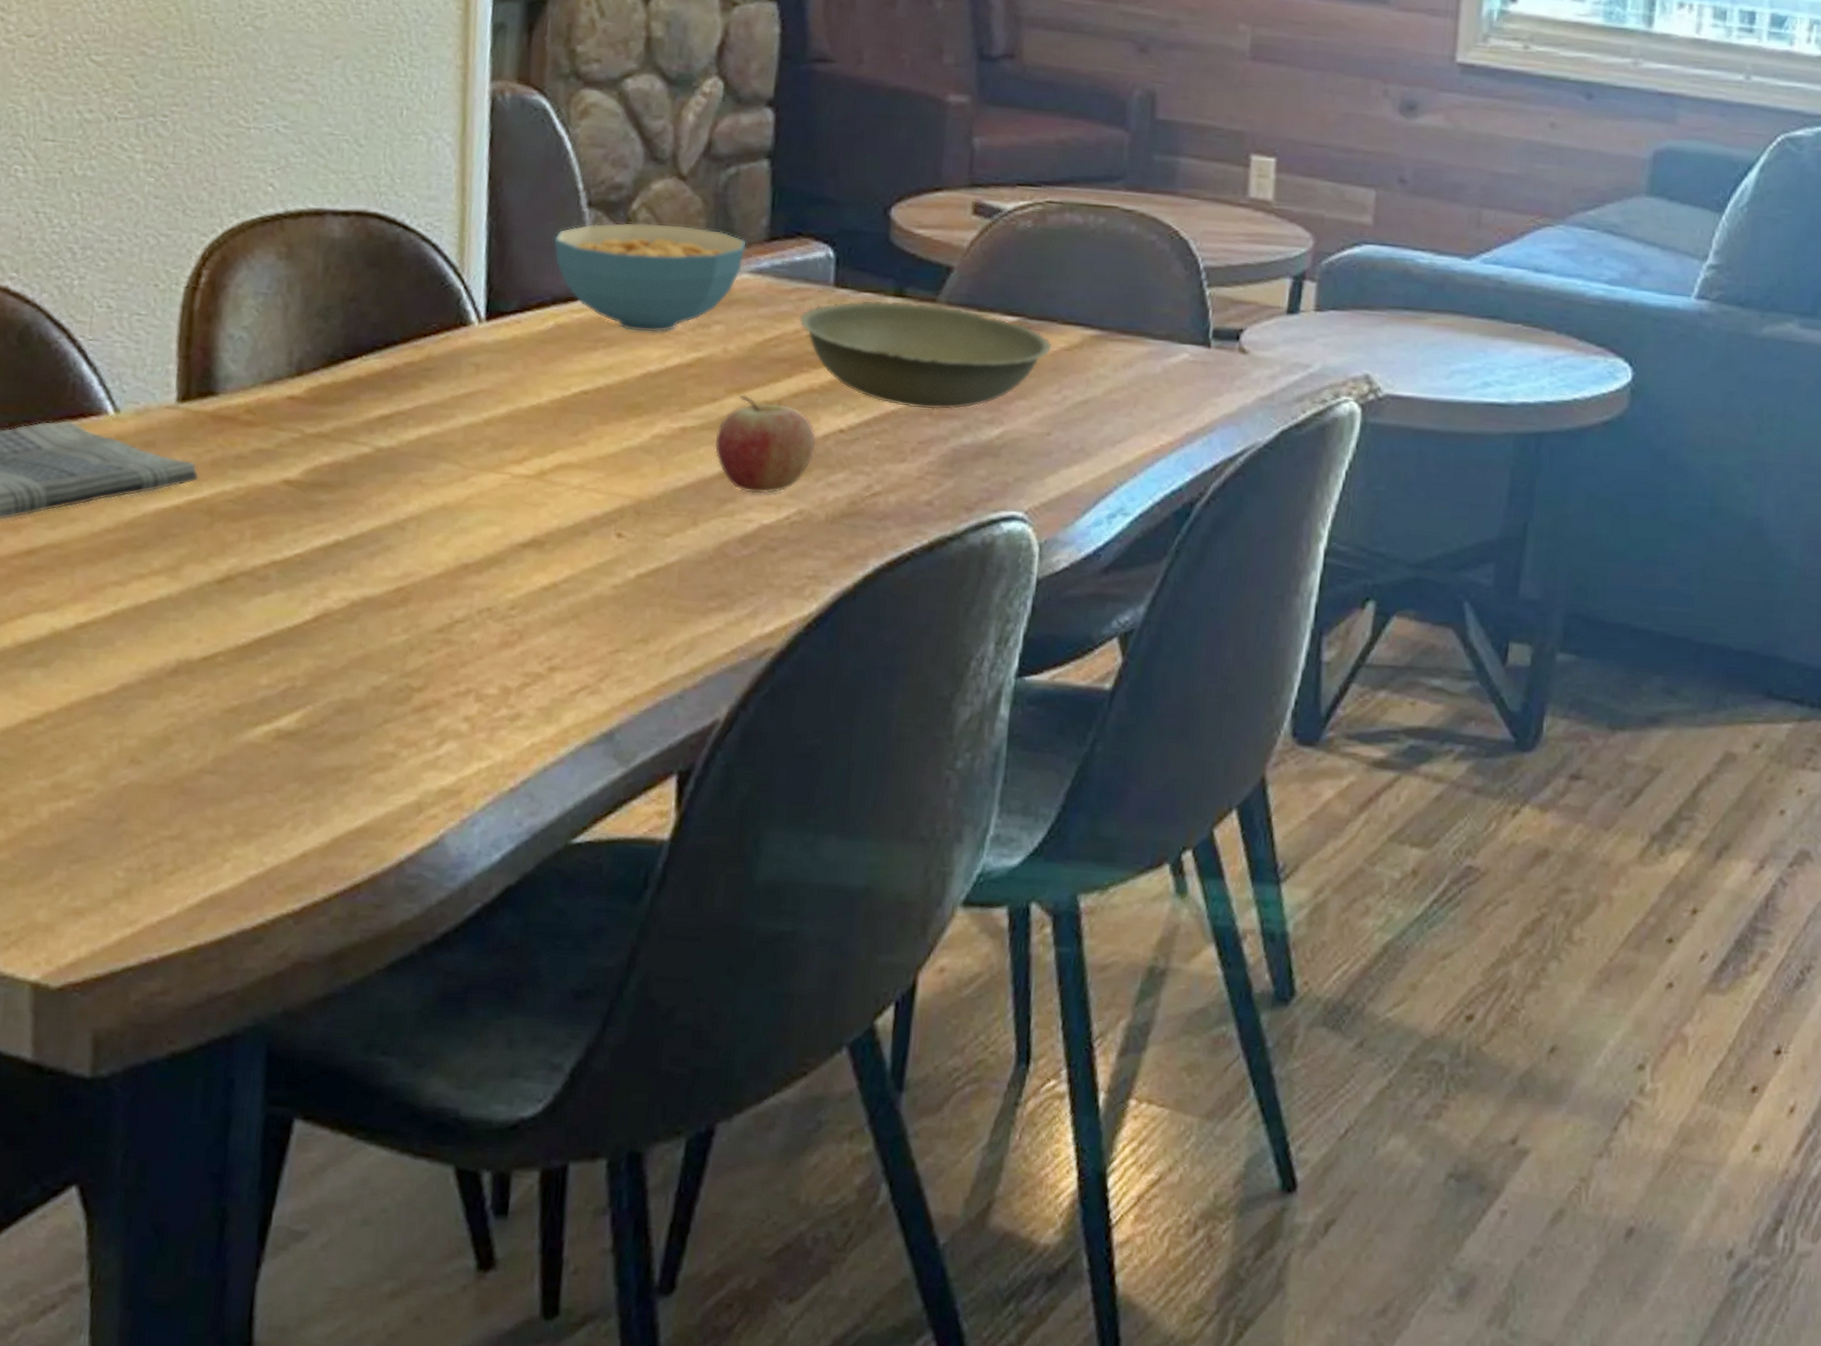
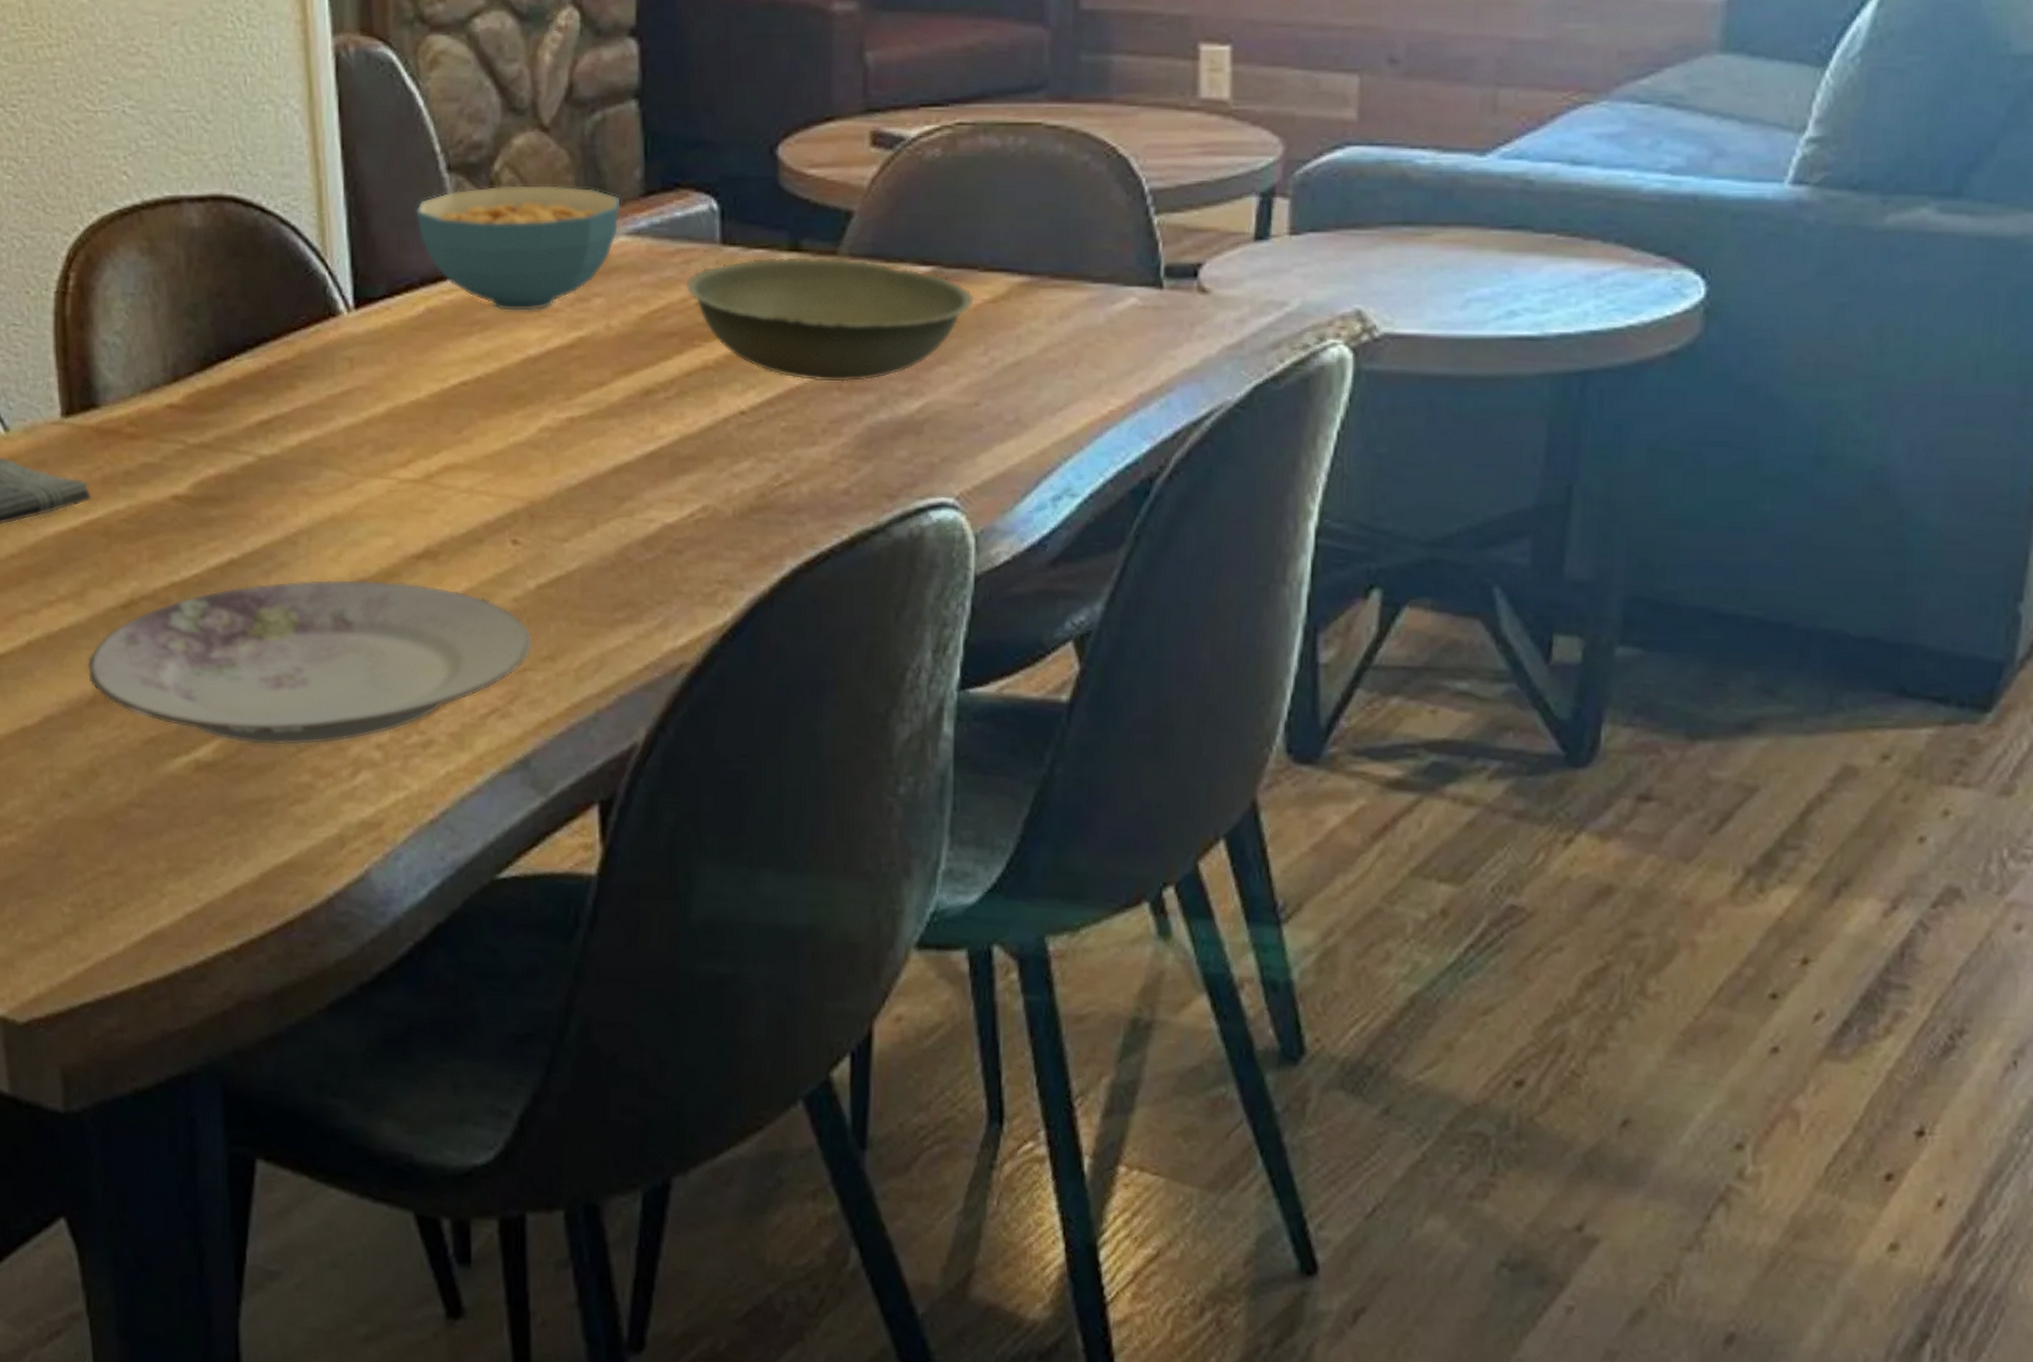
plate: none [172,563,629,717] -> present [87,579,534,746]
fruit: present [714,394,817,494] -> none [606,376,716,489]

